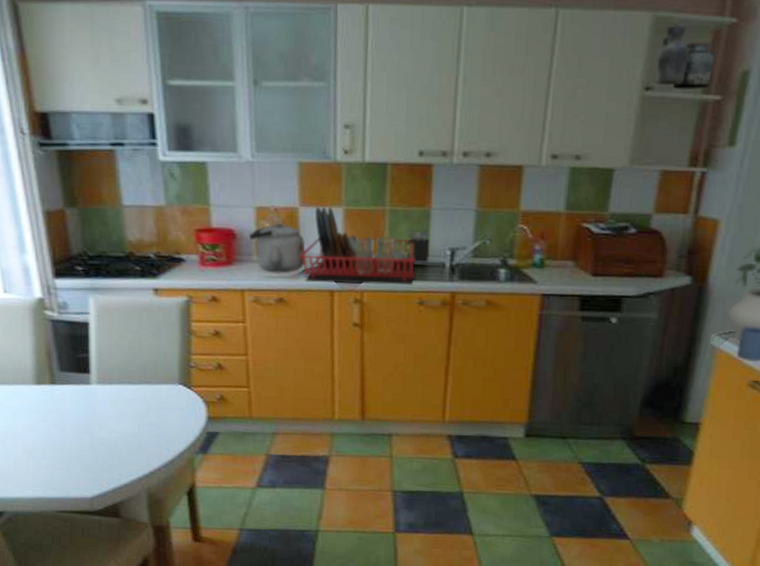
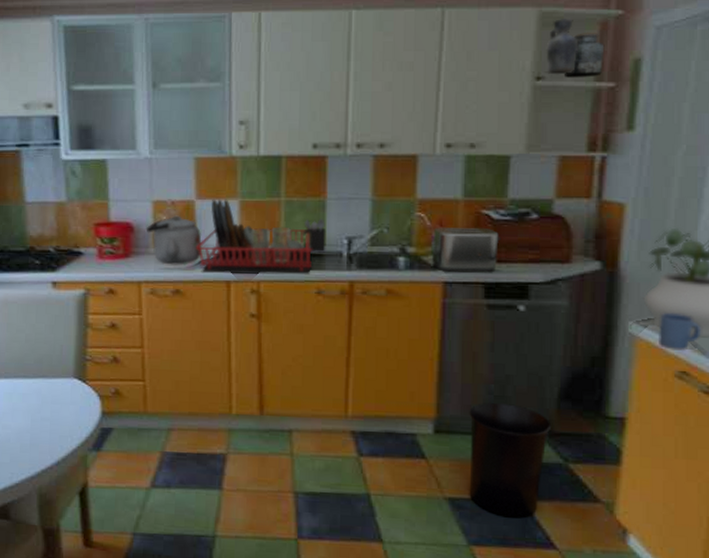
toaster: none [532,240,600,286] -> present [432,227,501,273]
waste bin: none [554,409,632,513] -> present [469,403,550,518]

